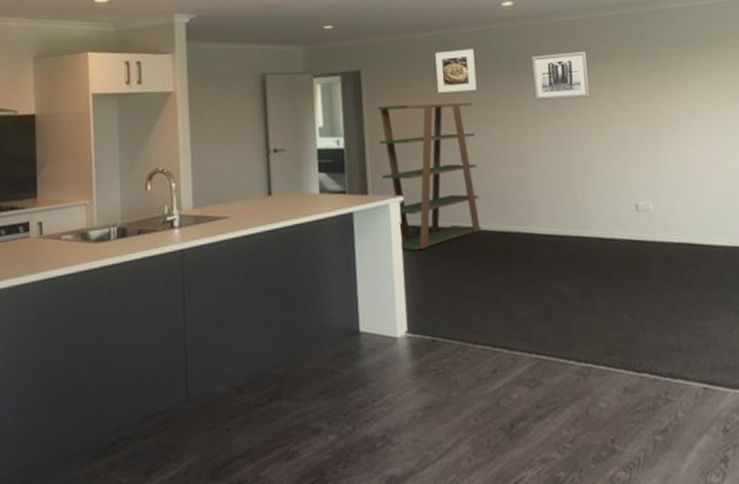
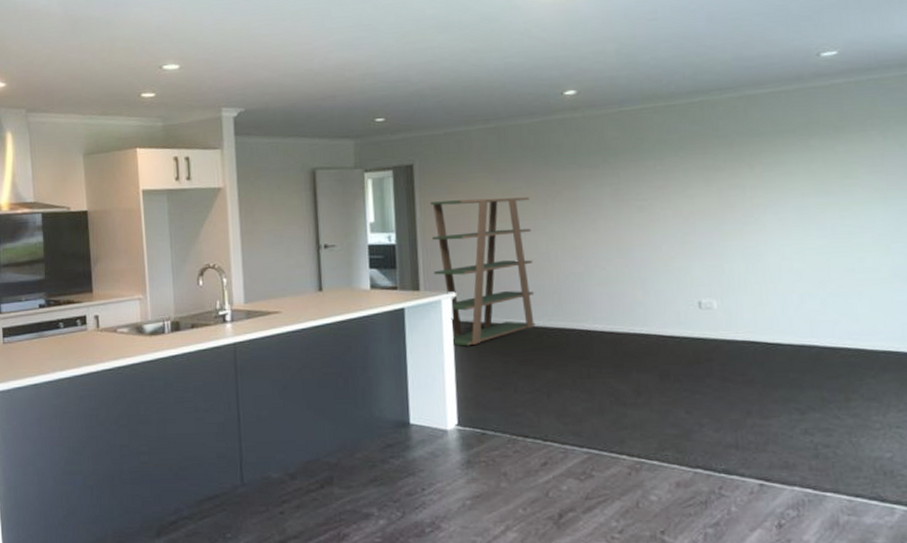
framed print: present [435,48,477,93] -> none [491,140,535,187]
wall art: present [531,51,591,101] -> none [594,142,656,195]

